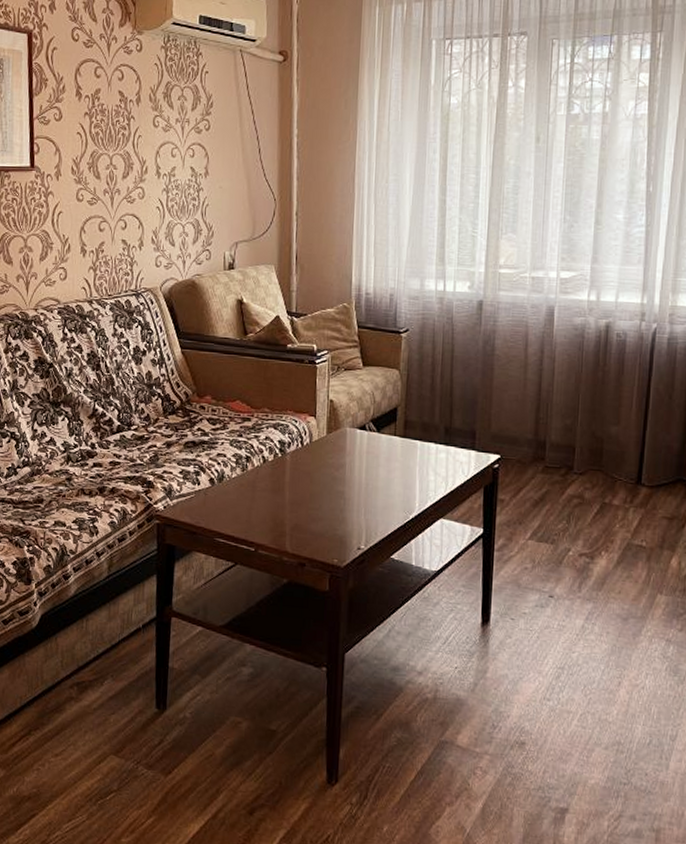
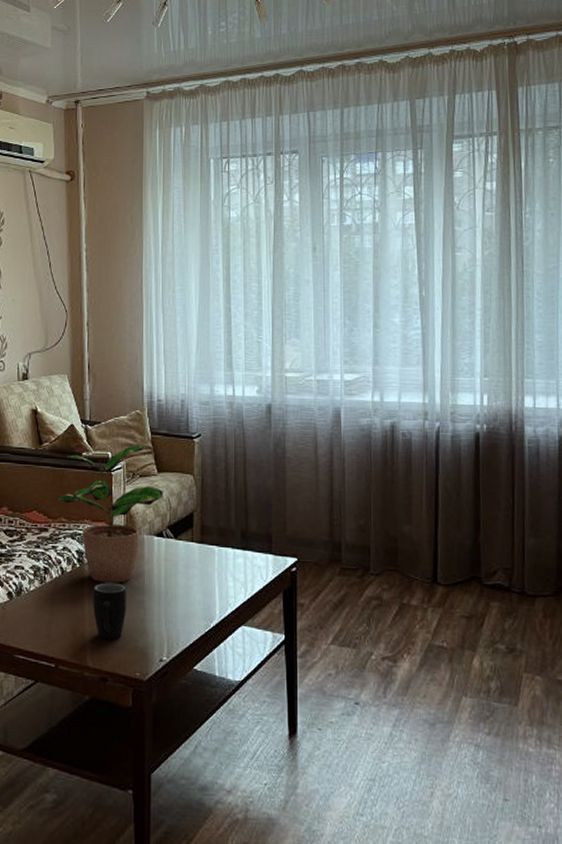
potted plant: none [259,337,368,473] -> present [55,444,163,583]
mug: none [293,472,328,528] -> present [93,582,127,640]

